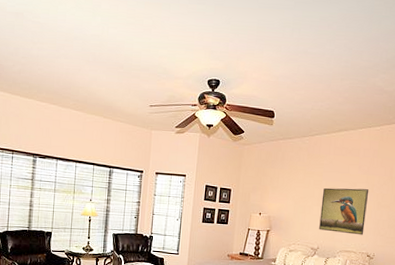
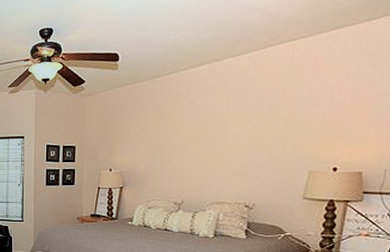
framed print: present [319,188,369,235] -> none [182,129,243,183]

